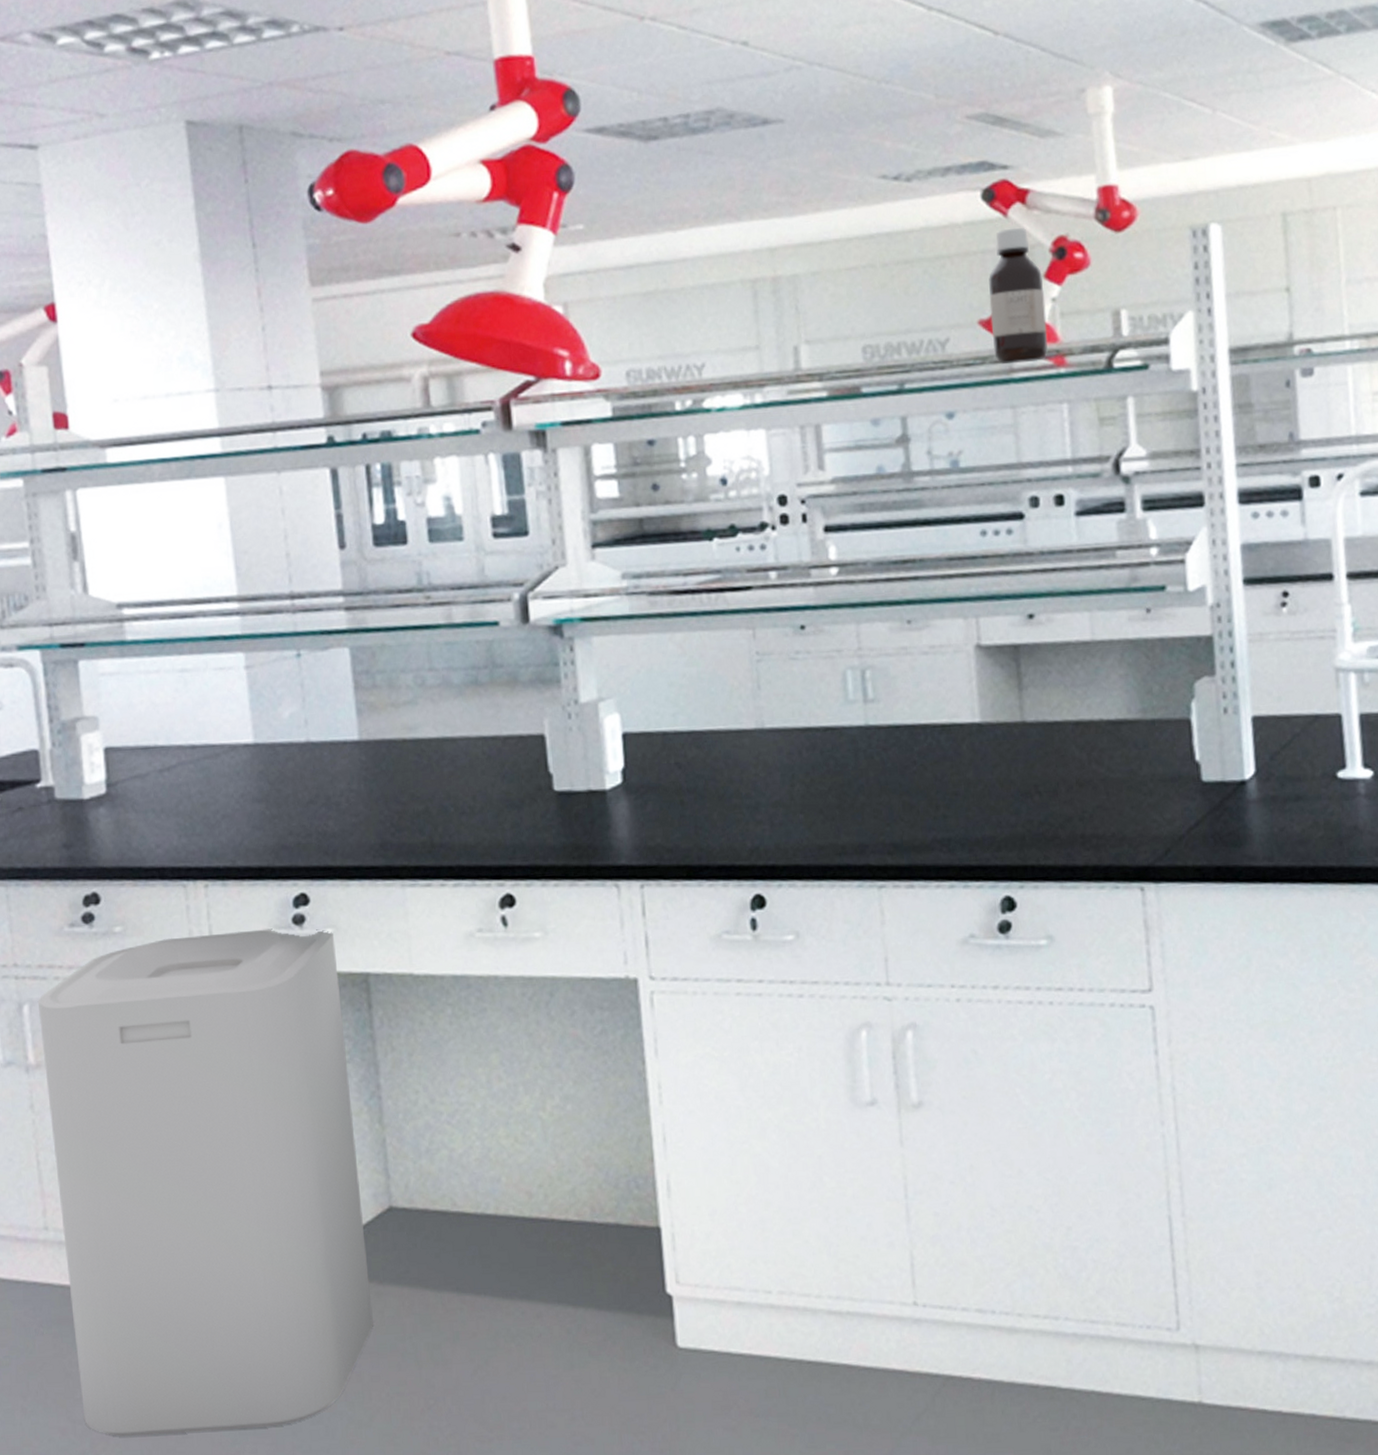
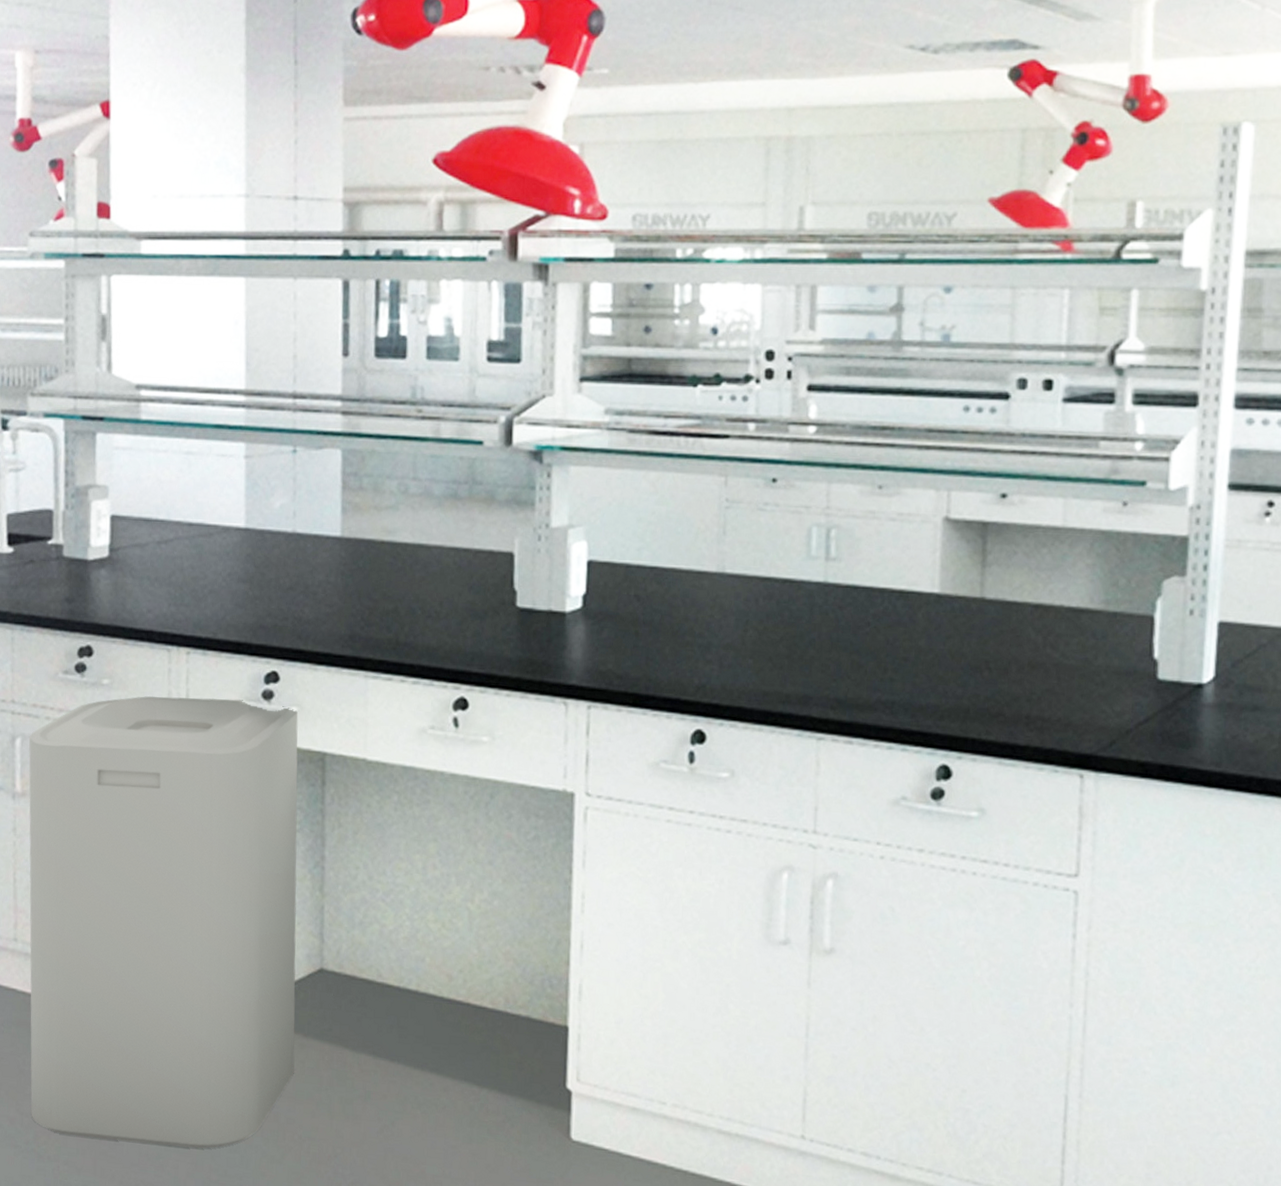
bottle: present [989,228,1048,364] -> none [1000,110,1060,245]

